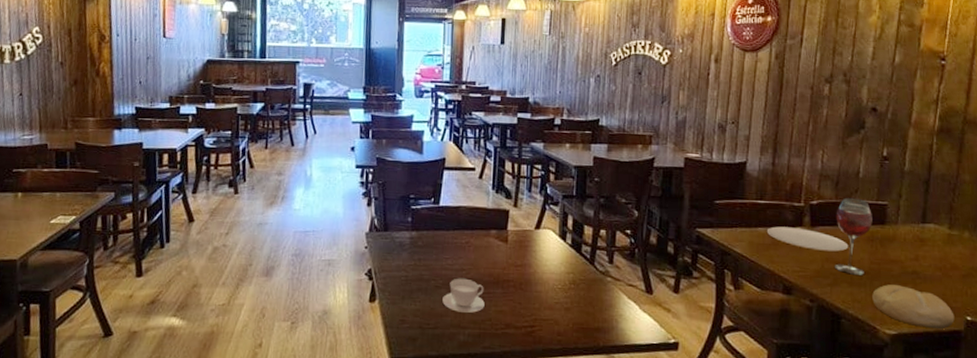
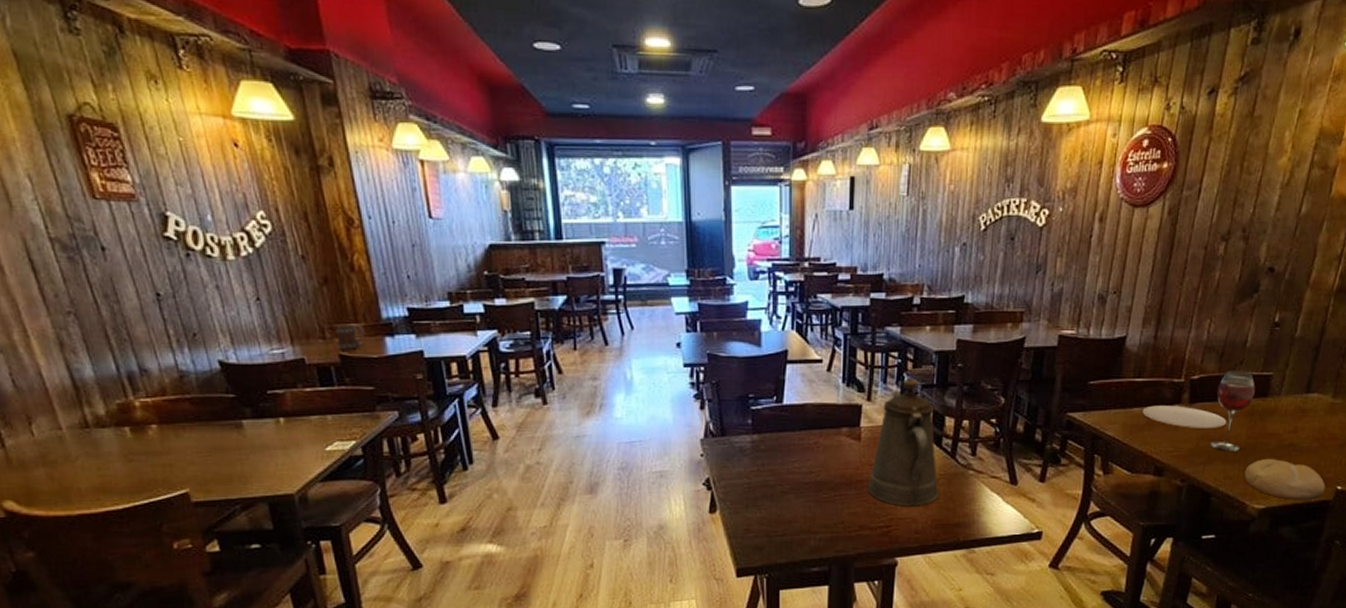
beer mug: none [75,117,99,139] -> present [336,324,365,350]
teacup: present [442,278,485,313] -> none [790,481,837,517]
coffee pot: none [513,189,580,309] -> present [868,378,939,506]

